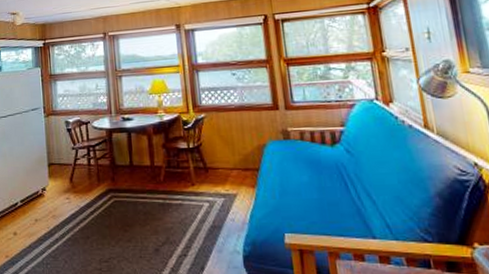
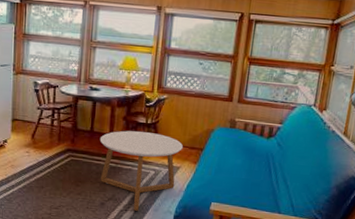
coffee table: none [141,158,236,255] -> present [99,130,183,211]

